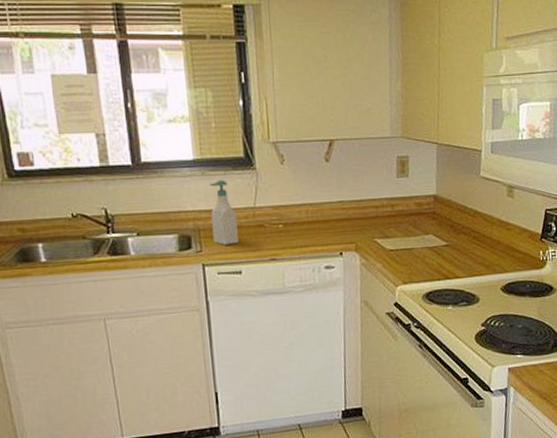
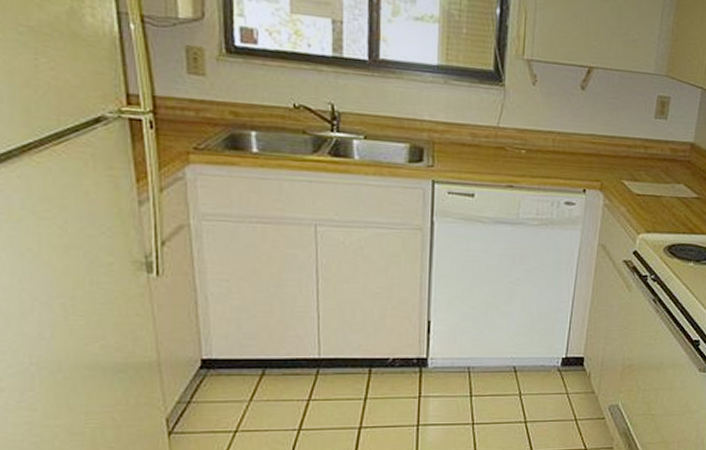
soap bottle: present [210,179,239,245] -> none [448,91,477,164]

